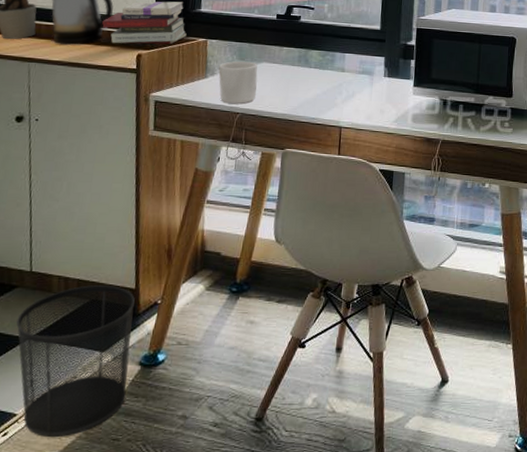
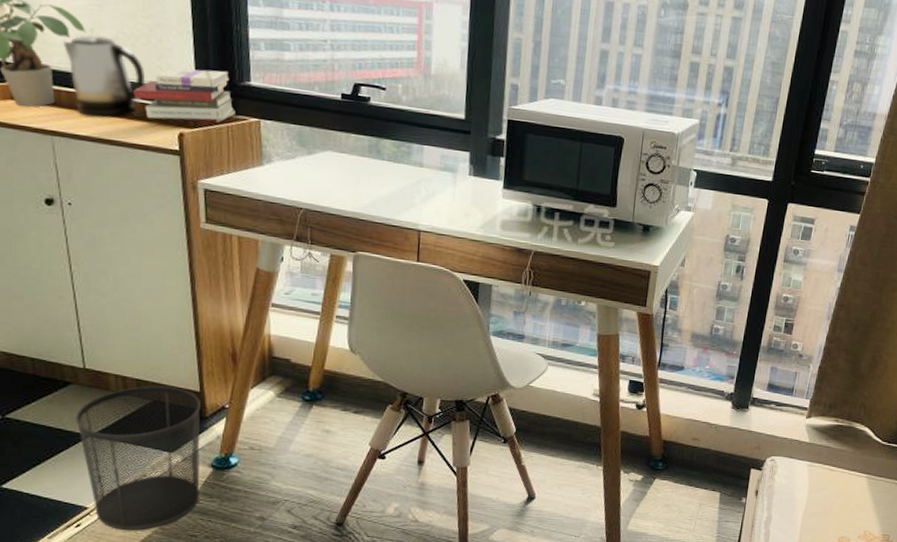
mug: present [218,61,258,104] -> none [276,147,322,198]

